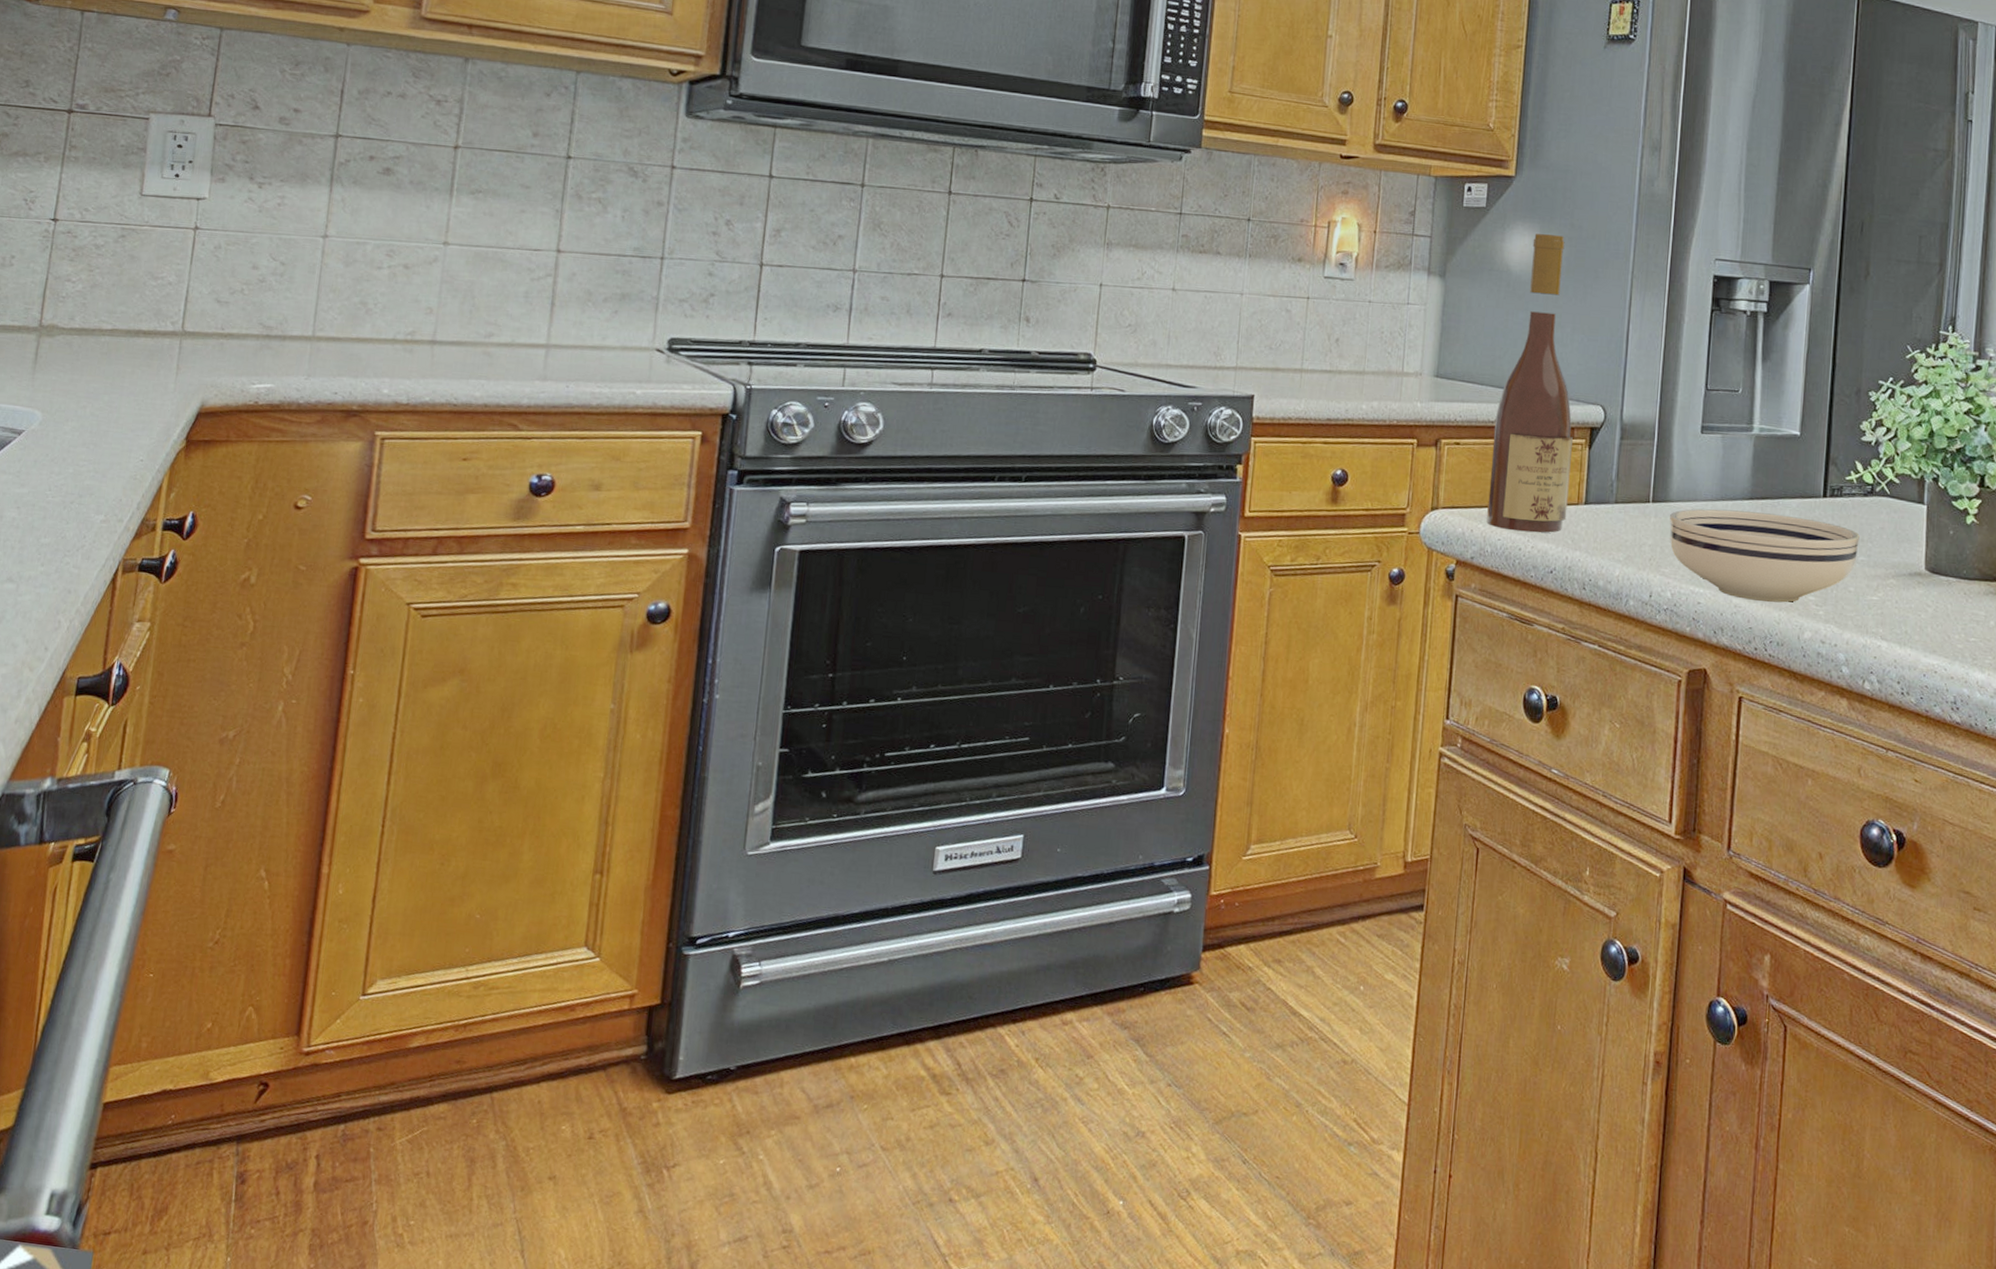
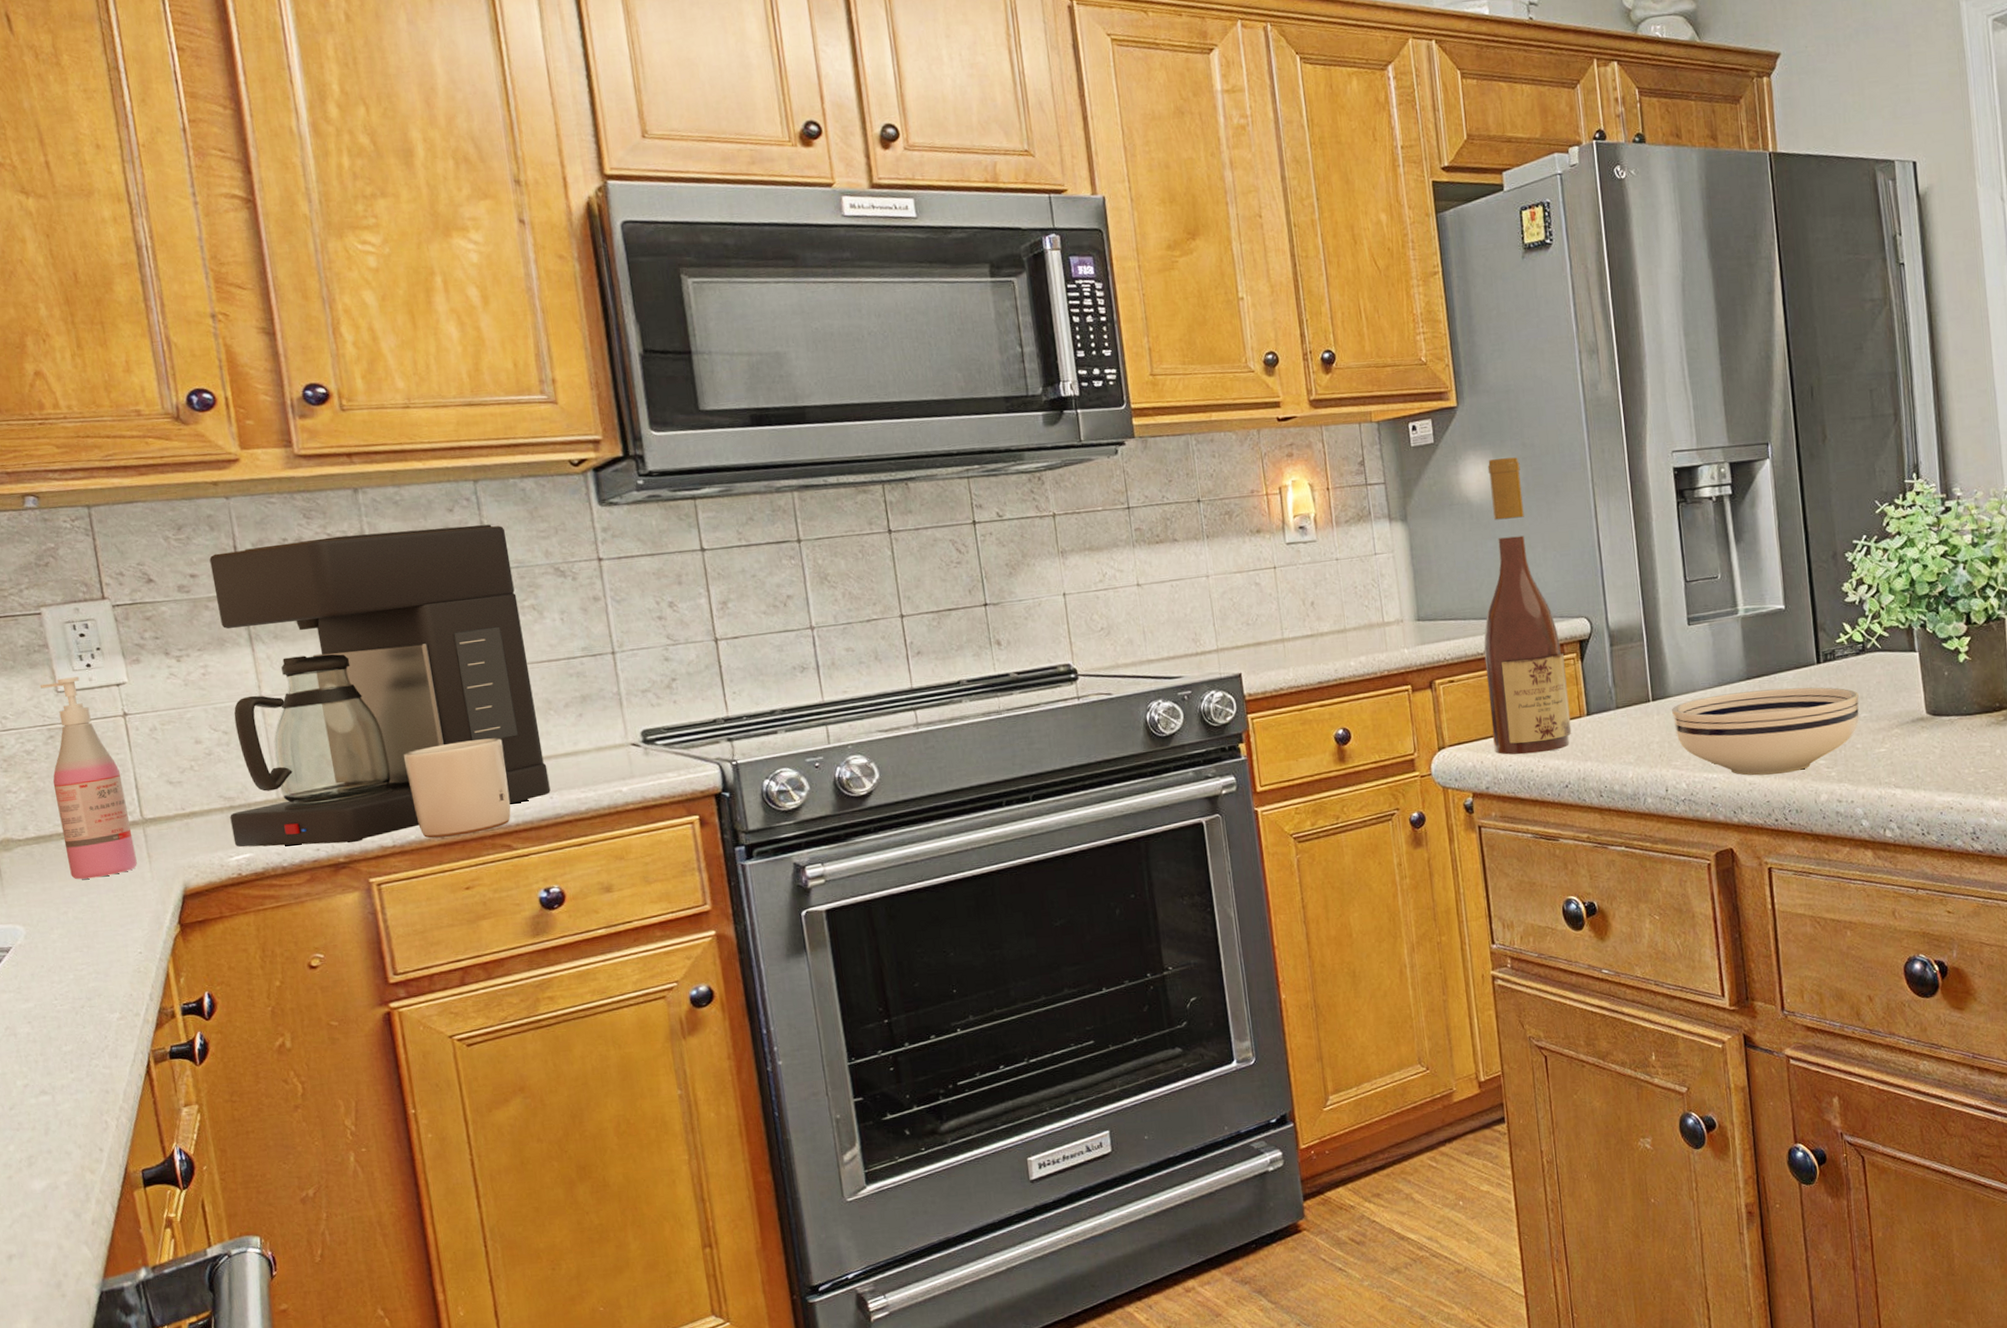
soap dispenser: none [100,183,176,380] -> present [39,676,137,880]
coffee maker: none [260,94,593,394] -> present [209,524,551,848]
mug: none [435,314,537,407] -> present [403,737,511,839]

